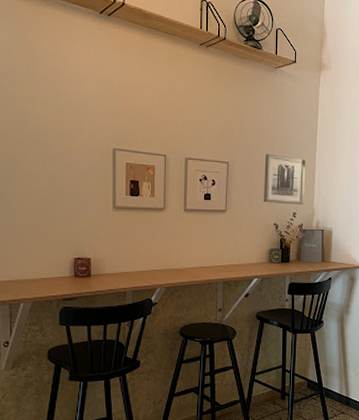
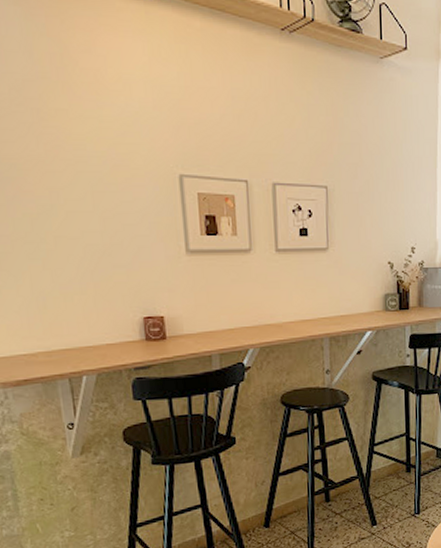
wall art: present [264,154,306,205] -> none [373,173,425,237]

